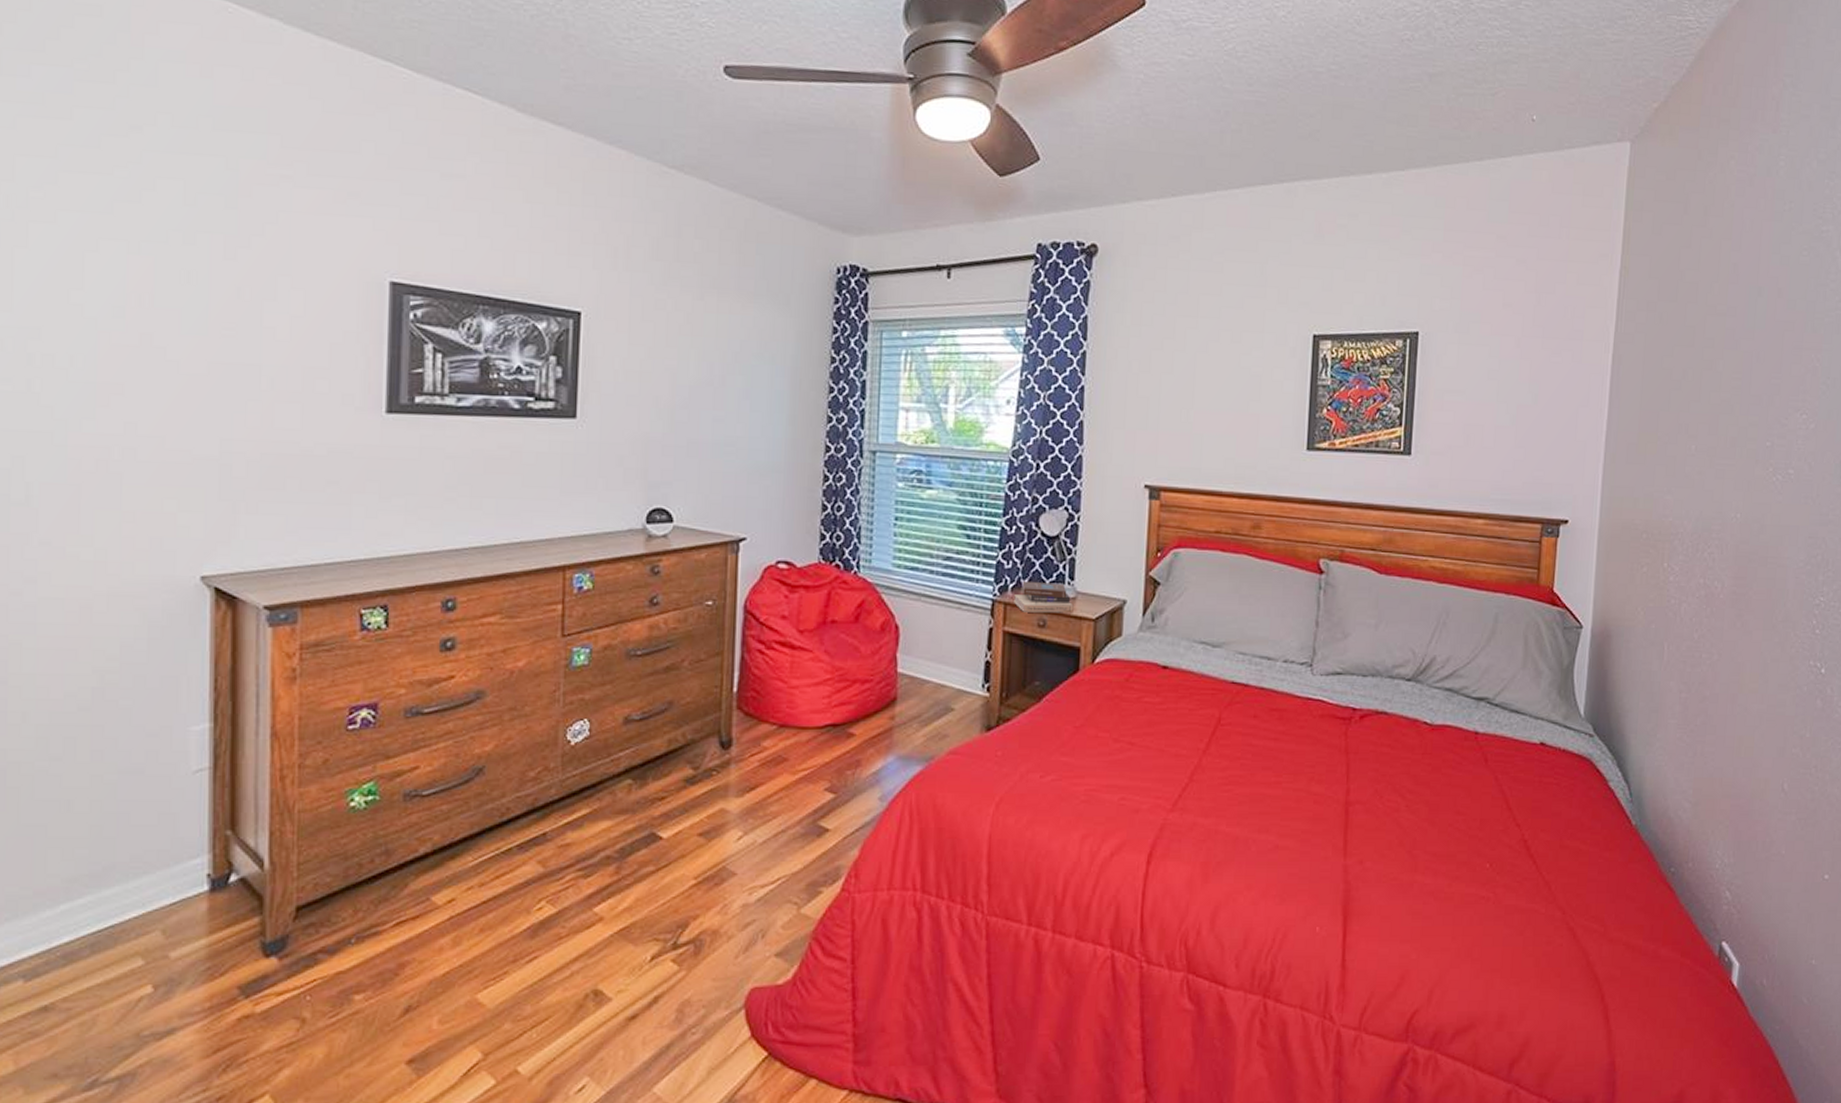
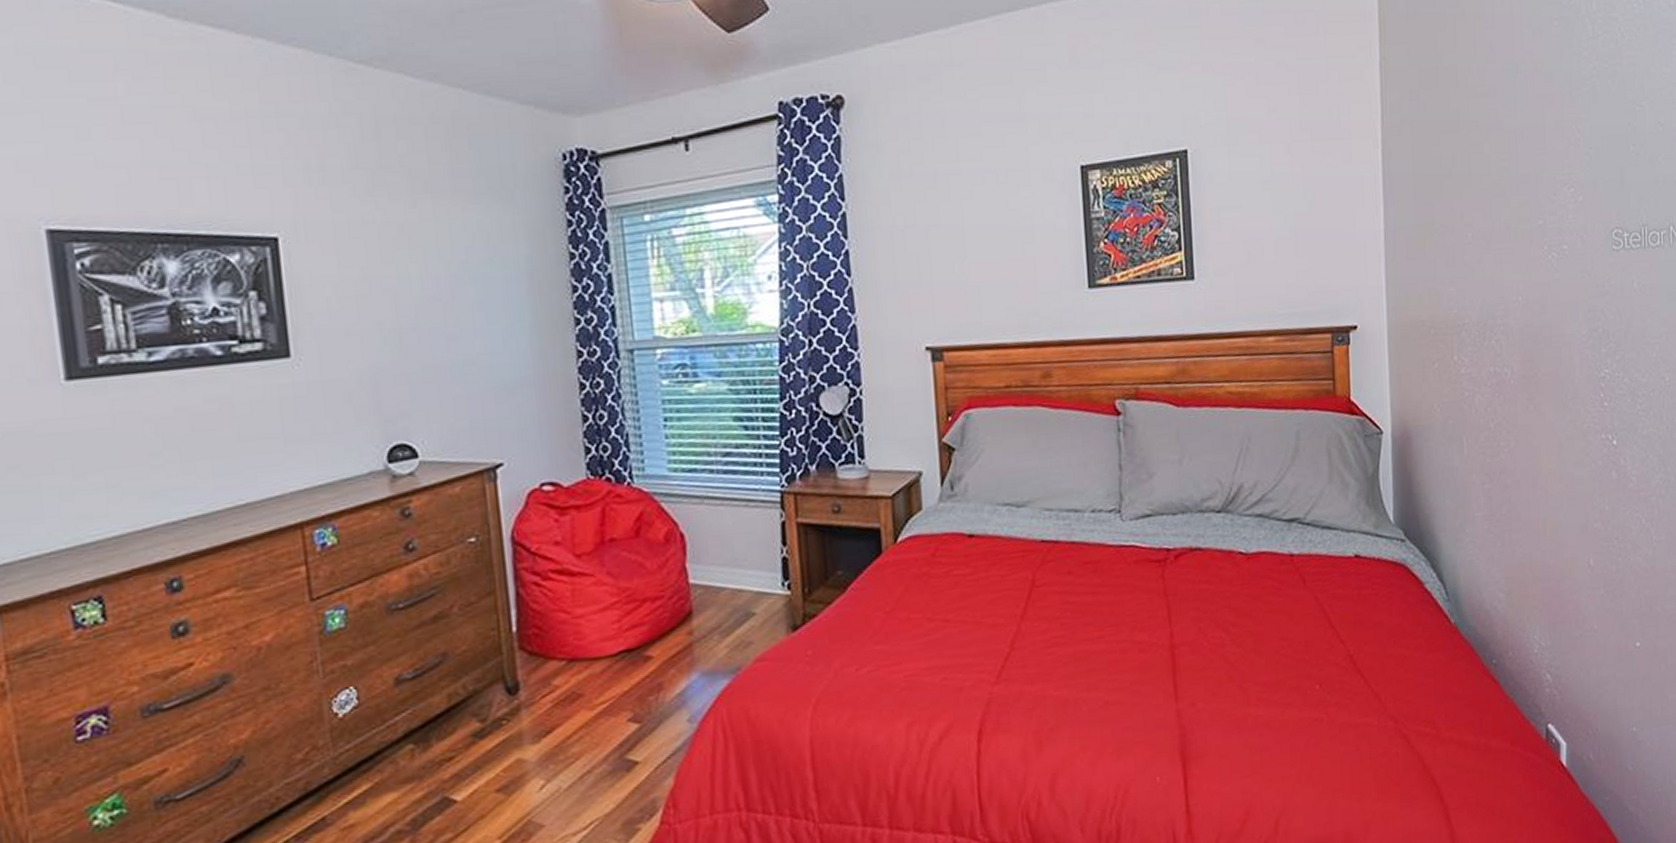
books: present [1014,580,1074,613] -> none [803,463,868,500]

